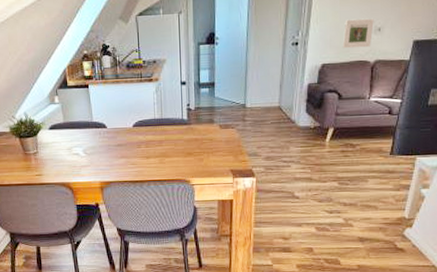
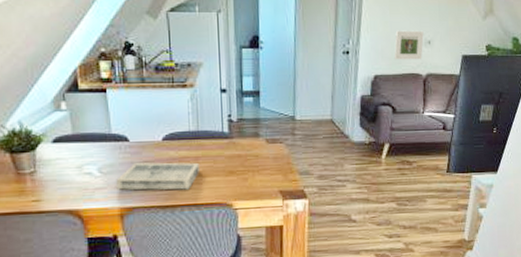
photo frame: none [97,145,163,168] -> present [116,162,199,190]

